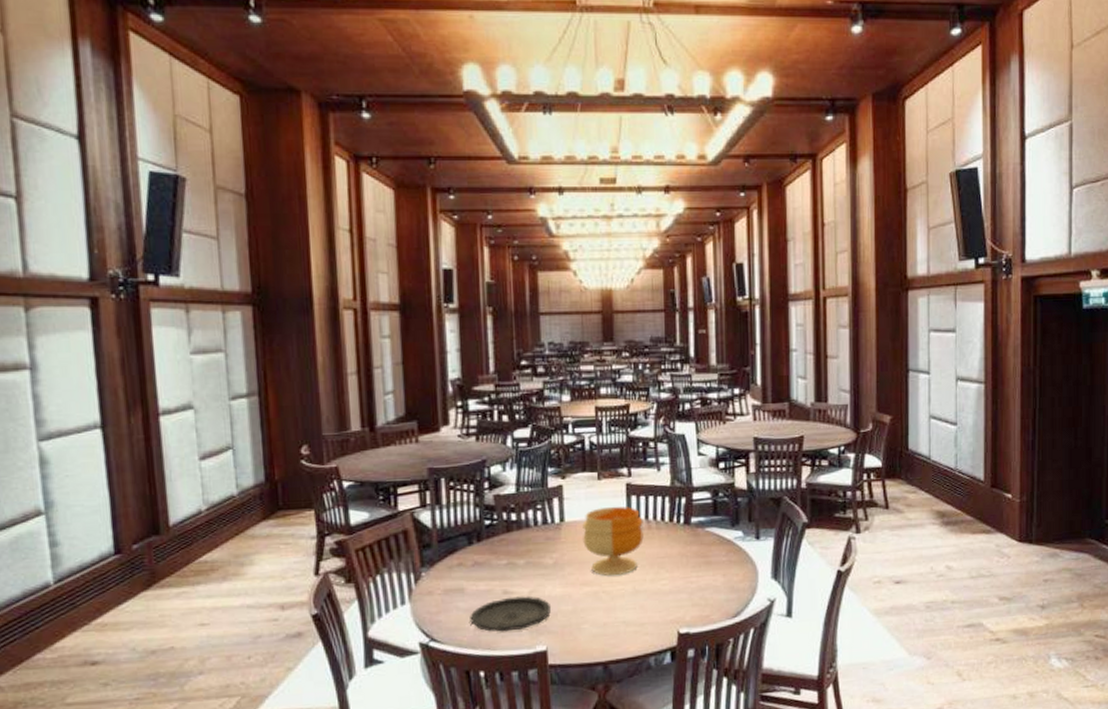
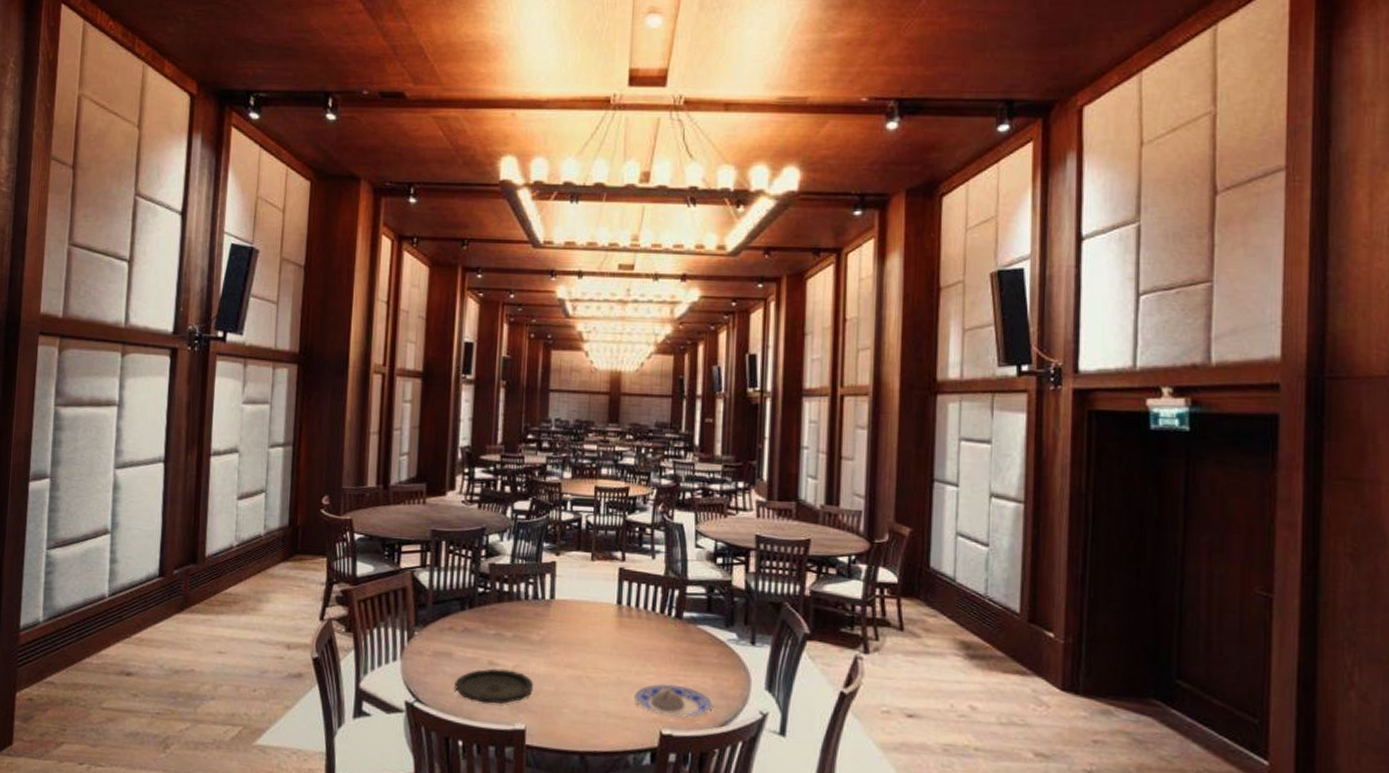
footed bowl: present [582,506,644,576] -> none [570,588,633,662]
plate: none [650,586,725,616] -> present [633,684,713,718]

